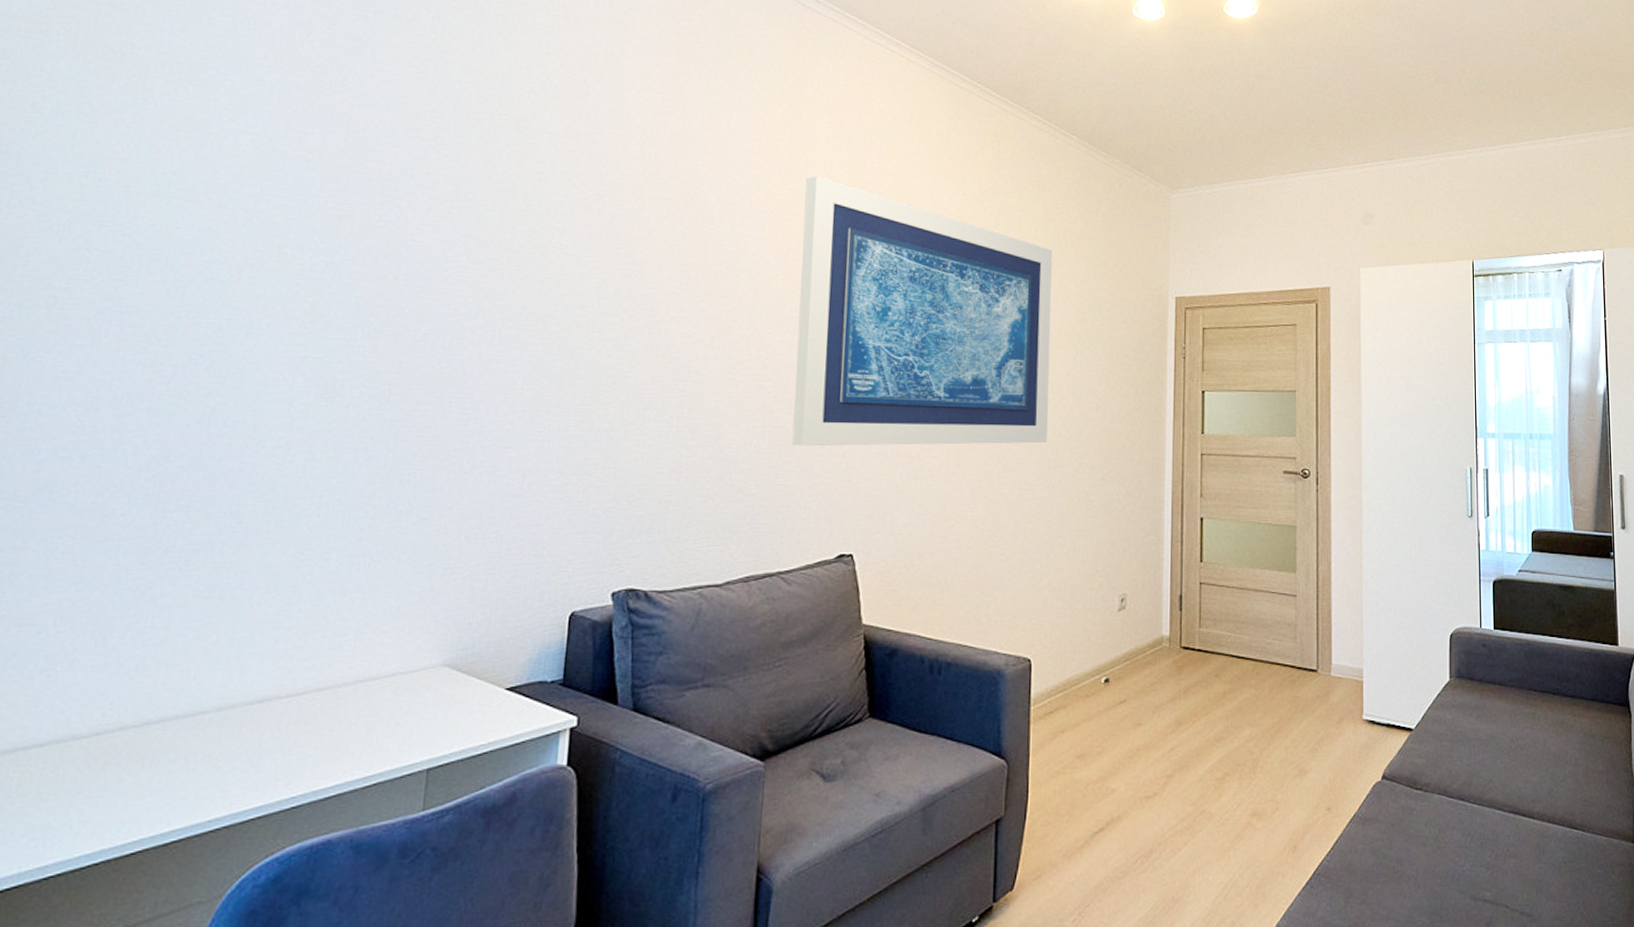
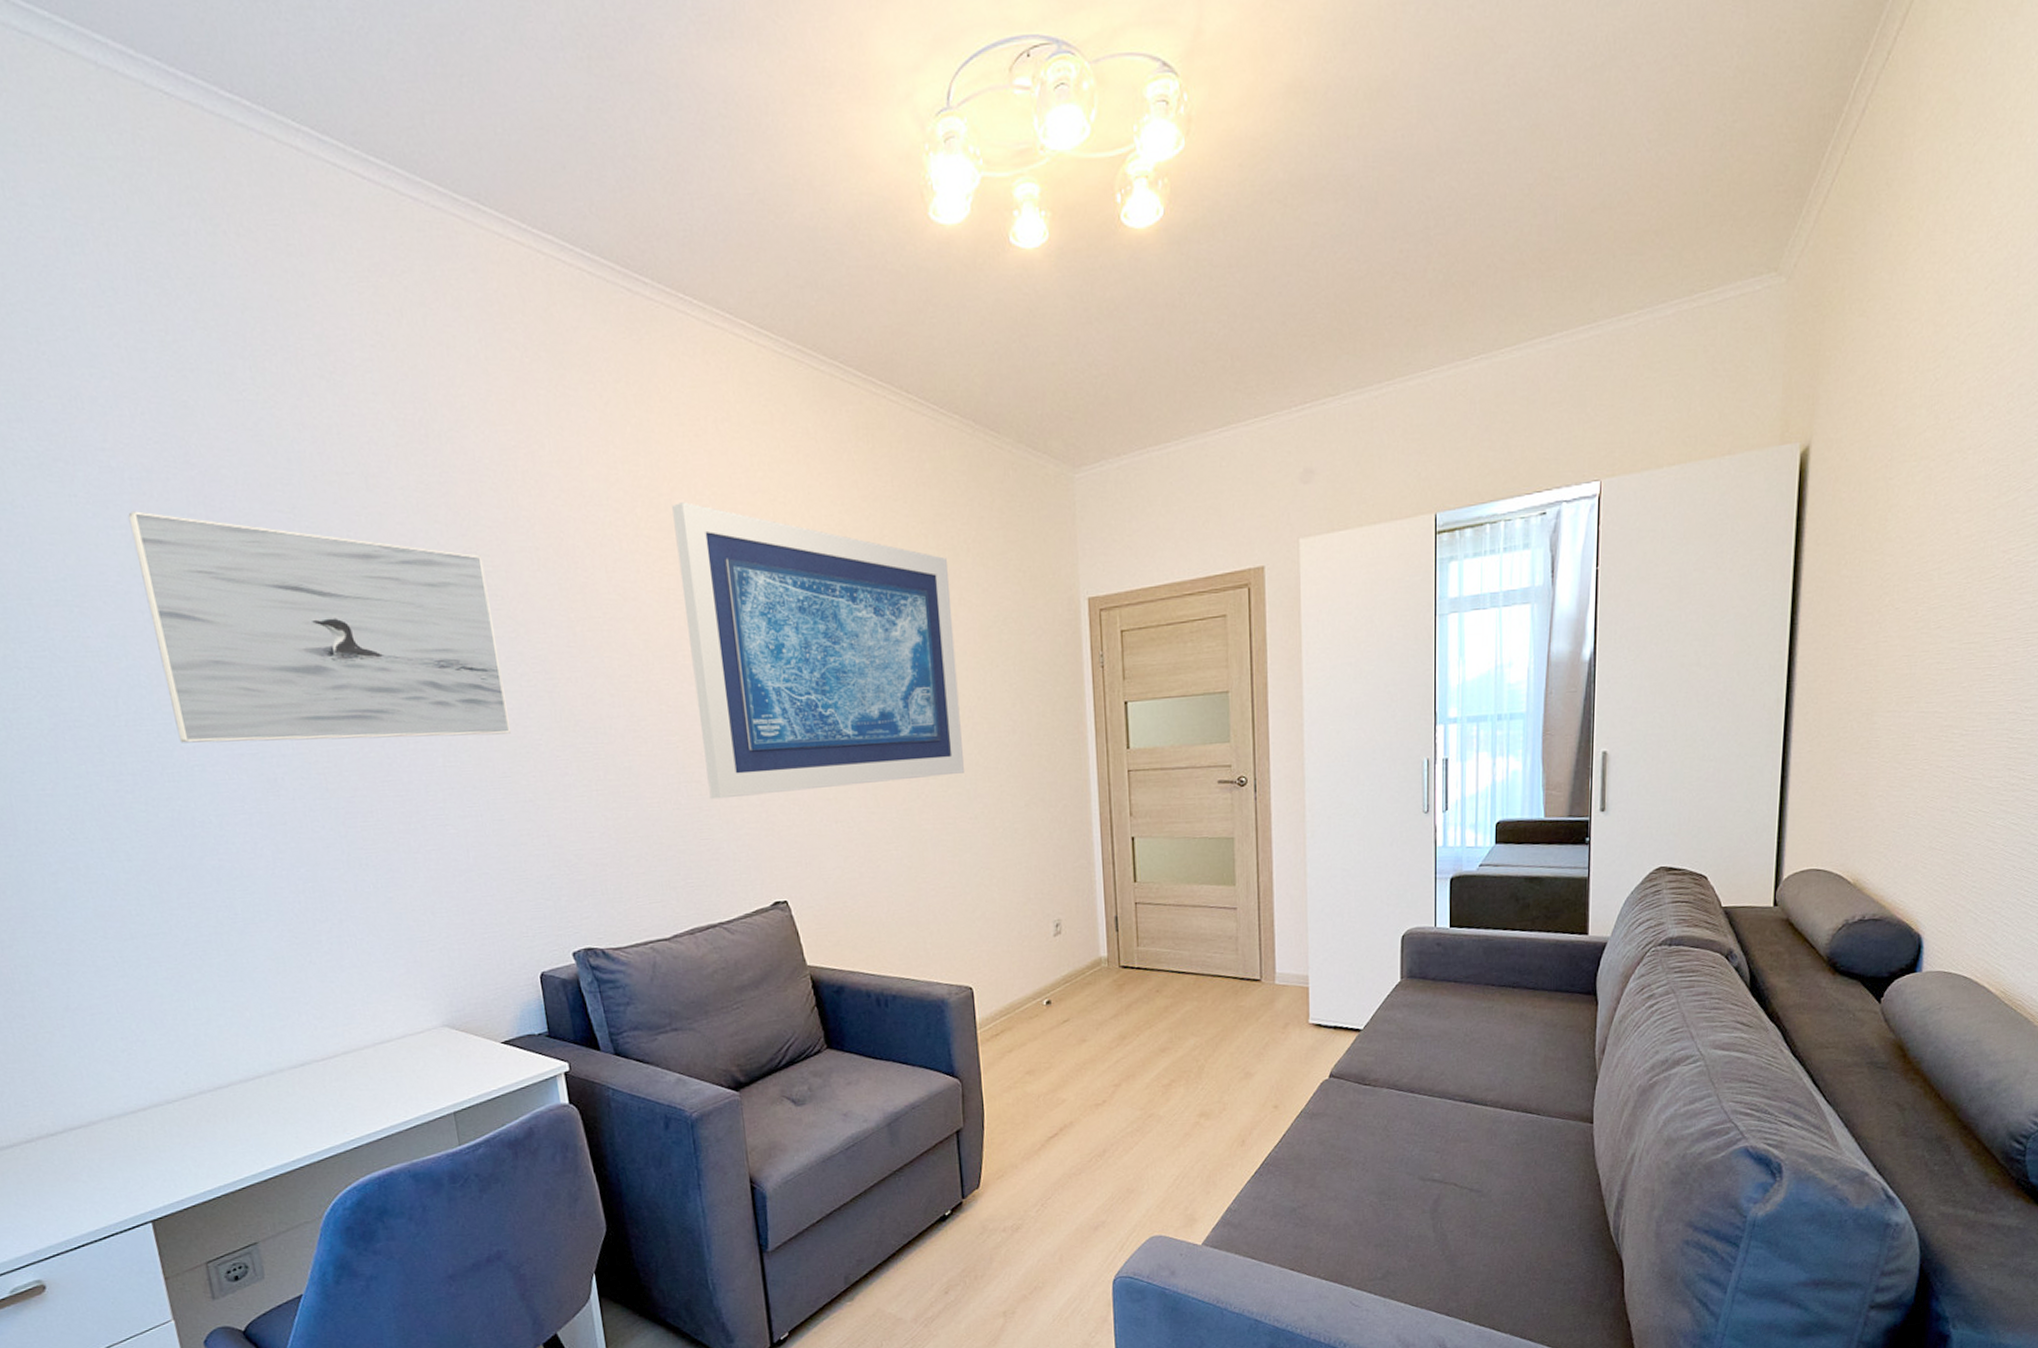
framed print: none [240,121,614,364] -> present [128,511,512,743]

